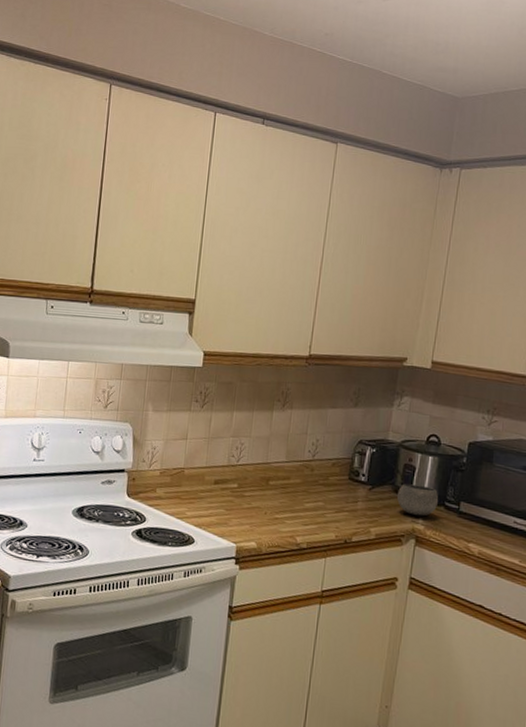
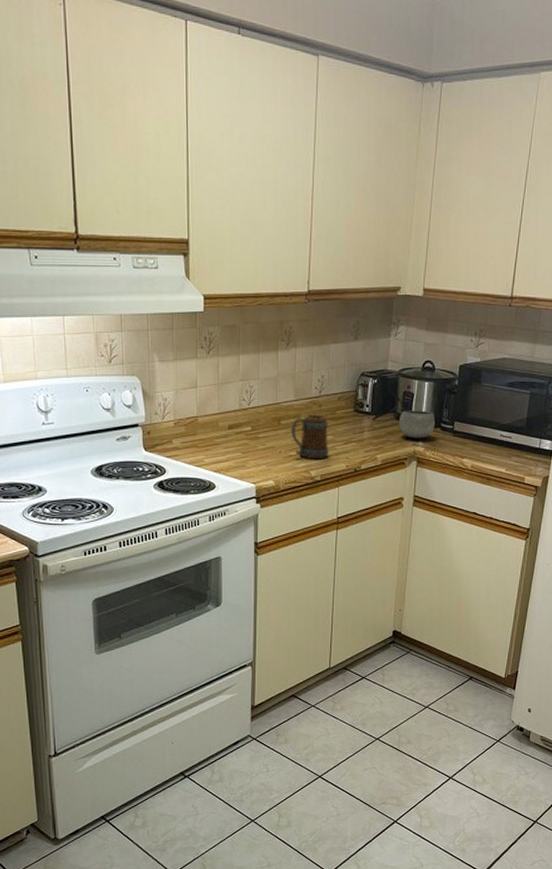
mug: none [279,477,319,526] -> present [292,414,329,459]

